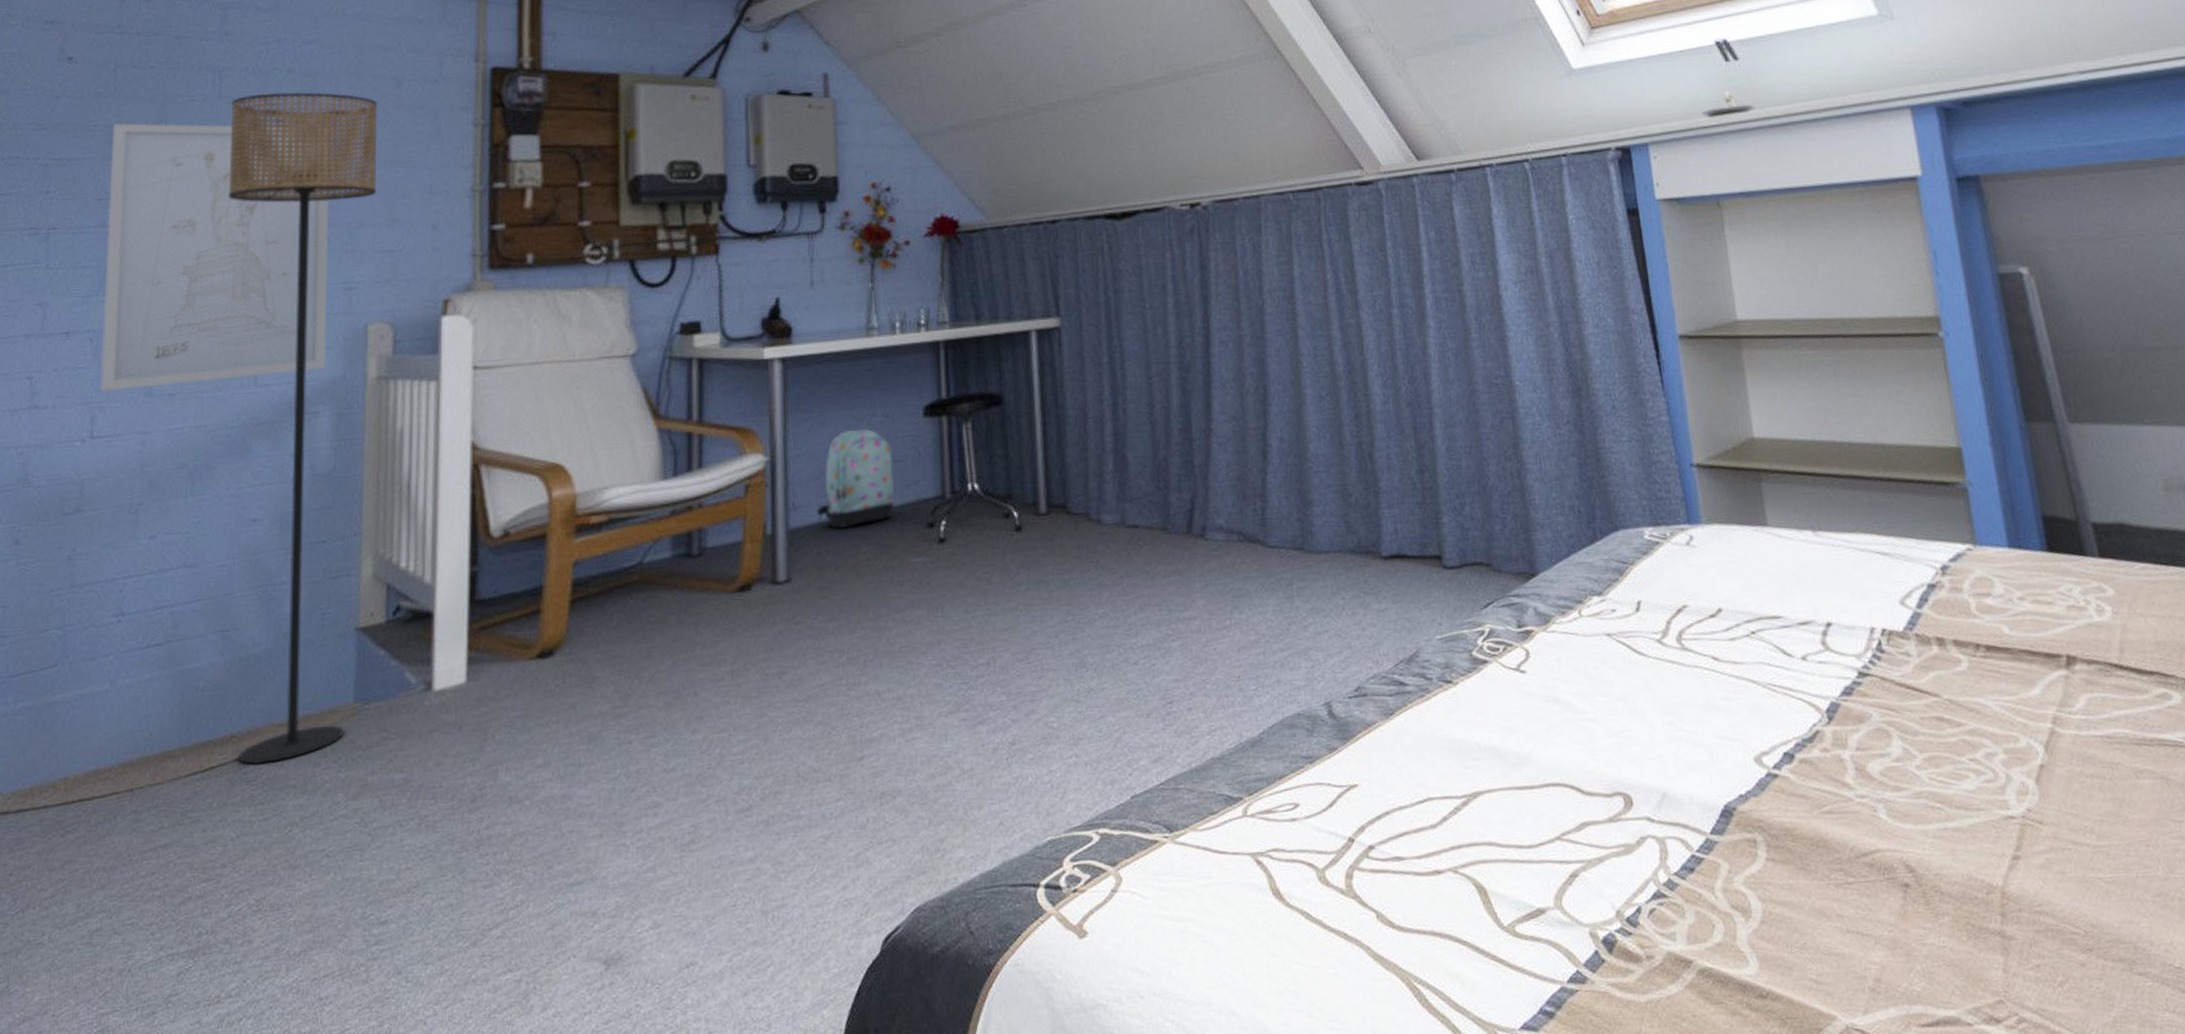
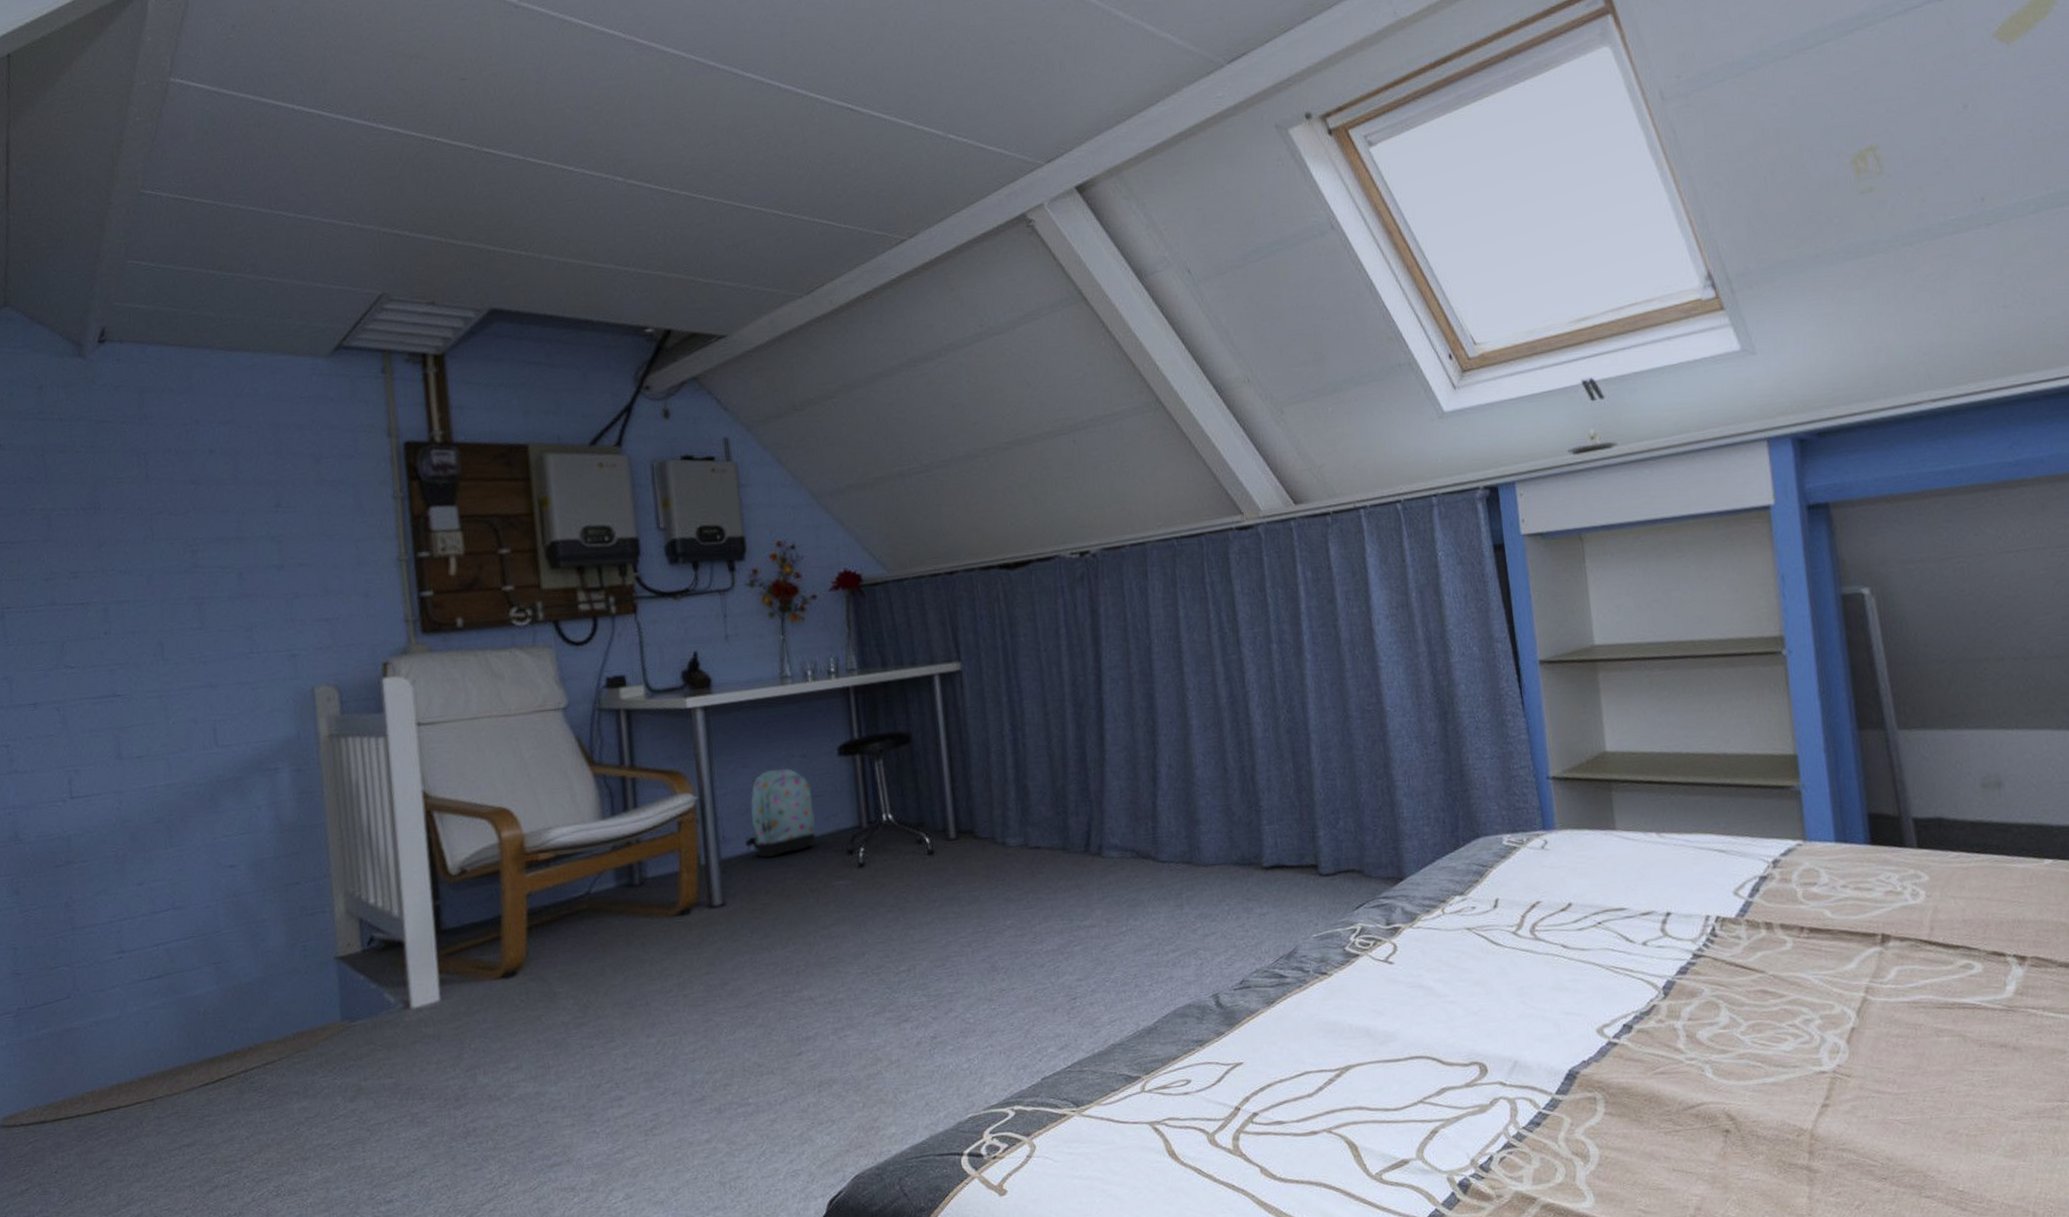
wall art: present [100,123,330,392] -> none [49,505,279,756]
floor lamp: present [228,92,378,765] -> none [159,471,336,1076]

